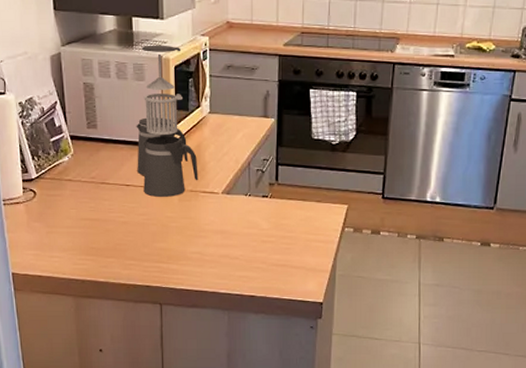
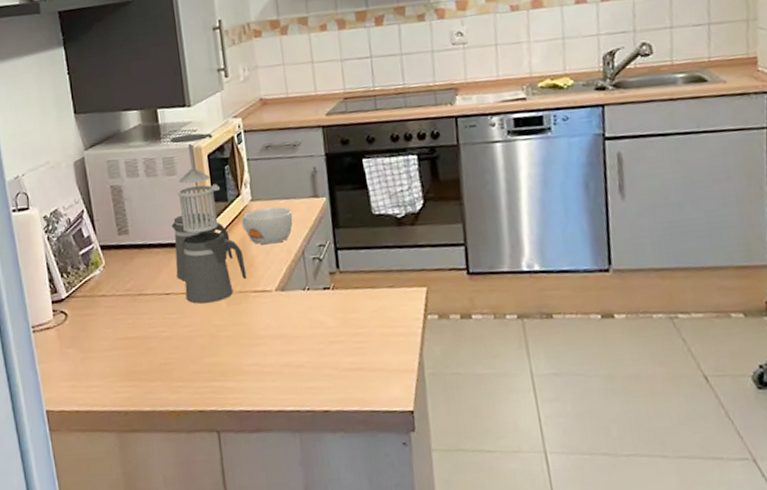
bowl: none [199,121,244,153] -> present [241,206,293,245]

